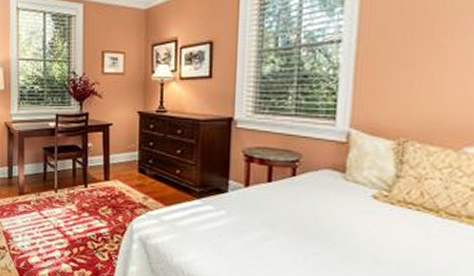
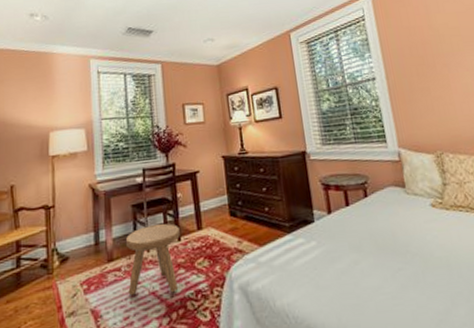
stool: none [35,169,87,232] -> present [125,224,180,296]

